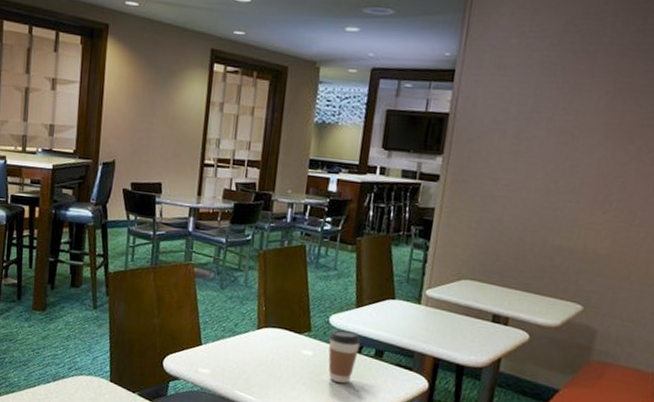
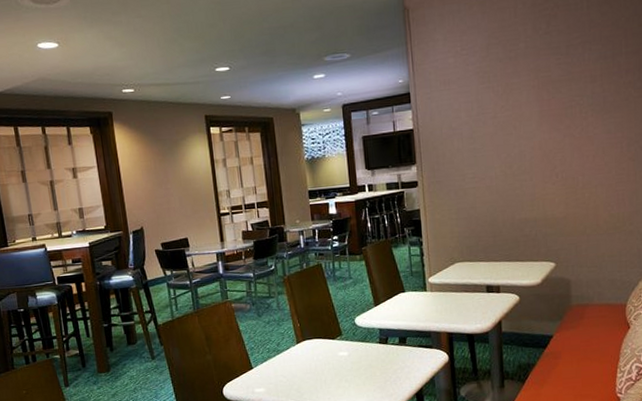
coffee cup: present [328,329,360,384] -> none [358,326,385,373]

